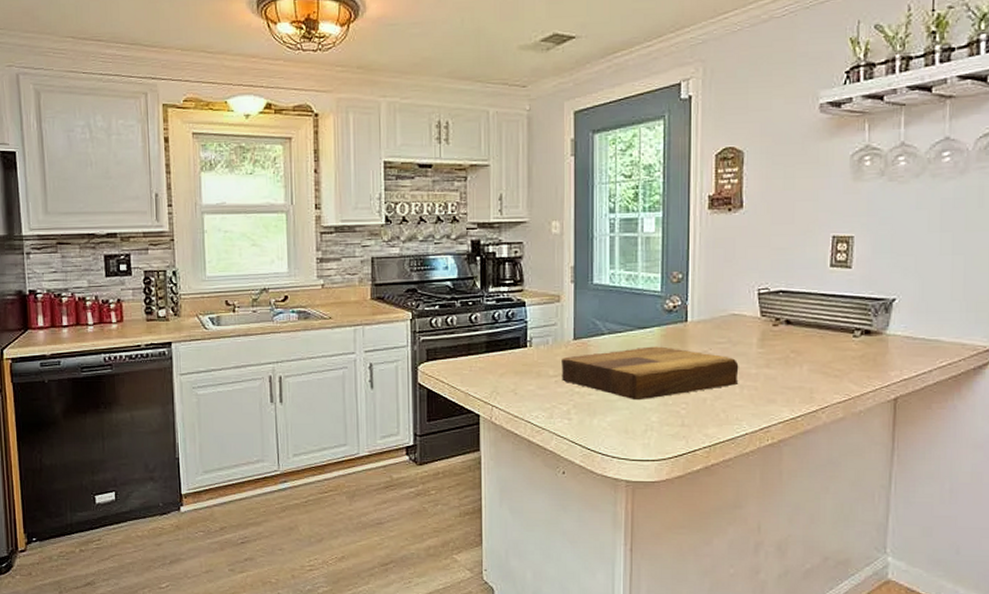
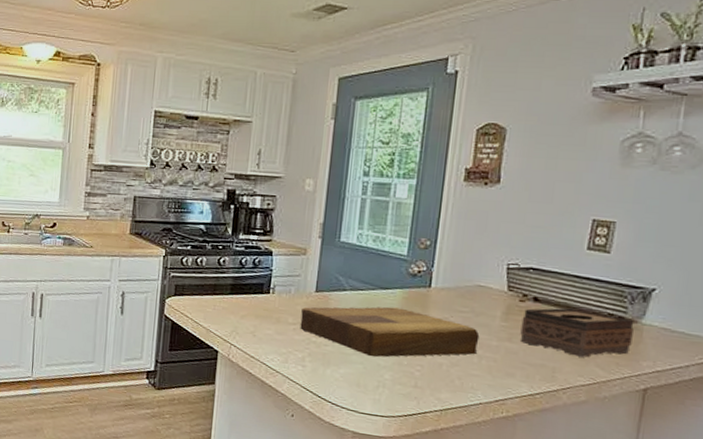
tissue box: none [777,327,880,374] -> present [520,308,635,358]

